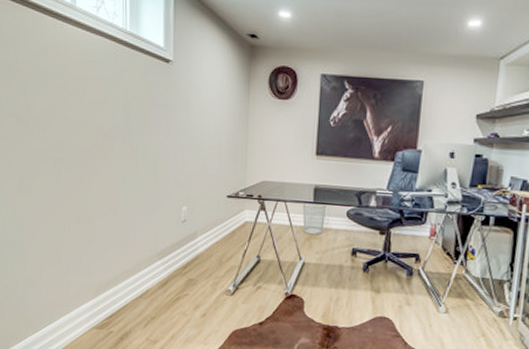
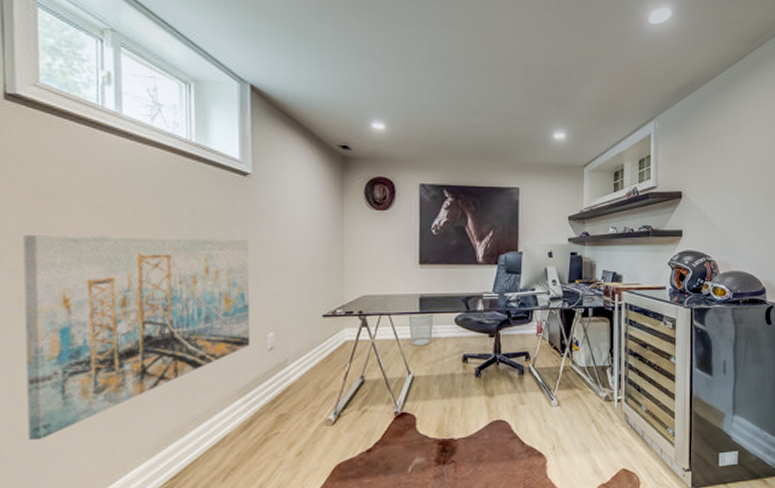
wall art: none [10,107,170,271] -> present [23,234,250,441]

